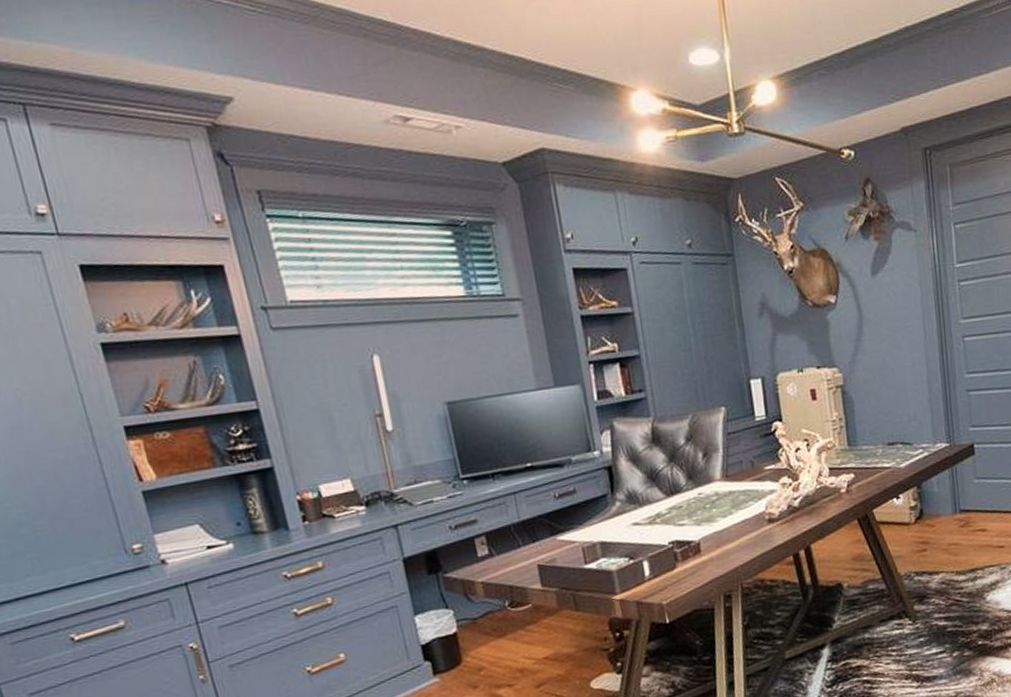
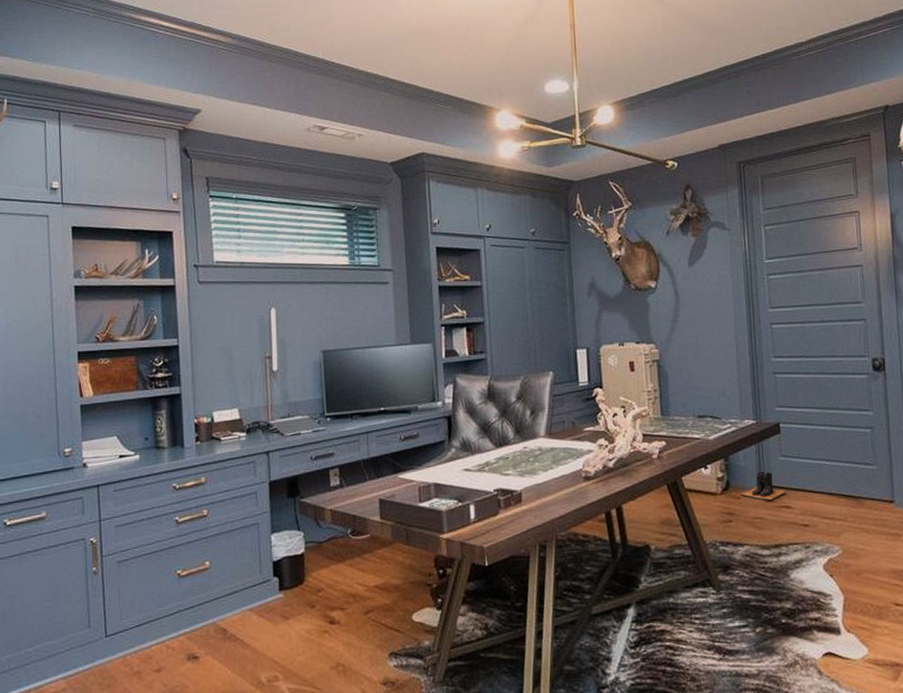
boots: none [936,496,982,526] -> present [741,472,787,501]

